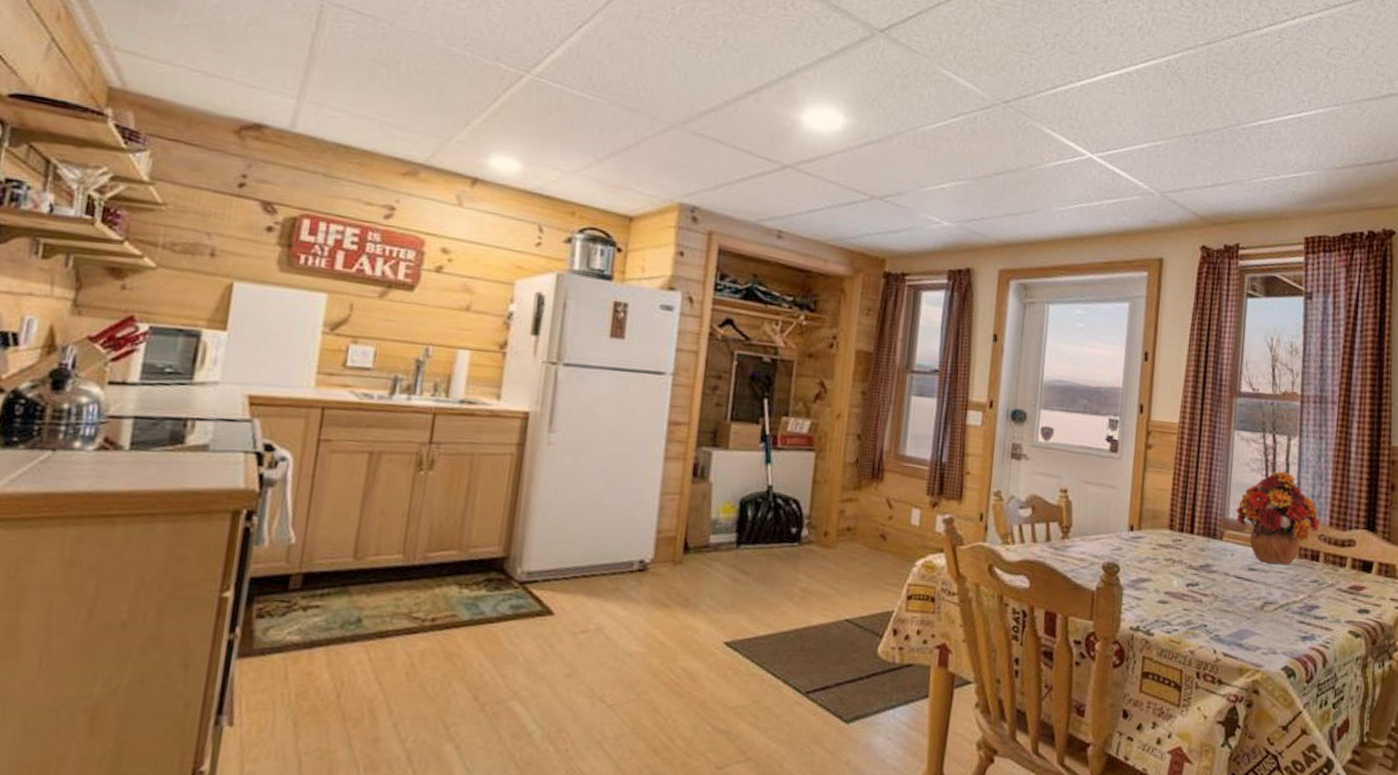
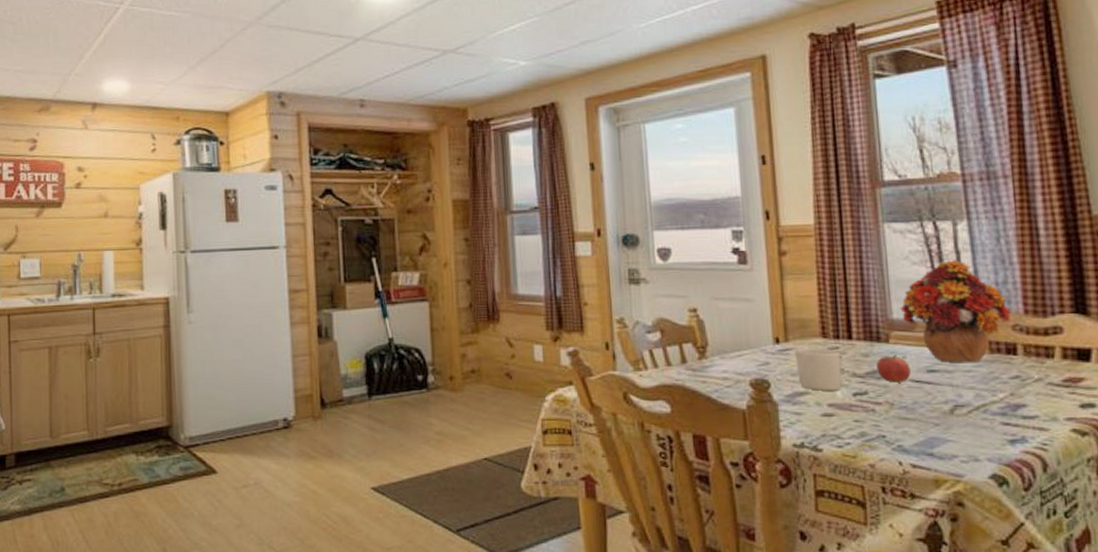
mug: none [1143,537,1182,580] -> present [794,347,843,391]
fruit: none [1209,552,1236,578] -> present [876,355,911,383]

